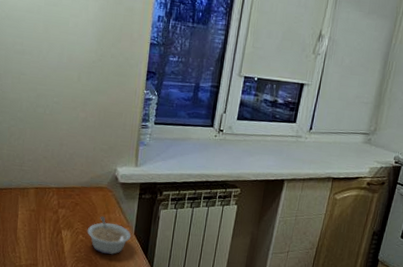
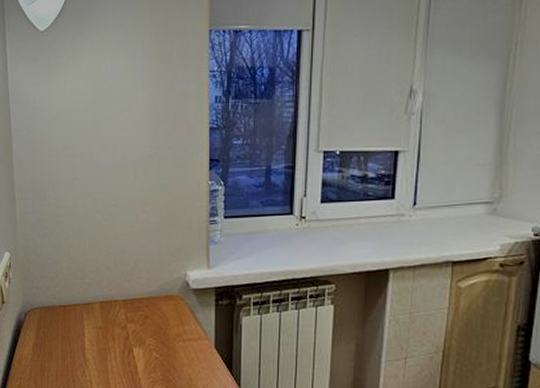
legume: present [87,215,132,254] -> none [161,328,212,373]

